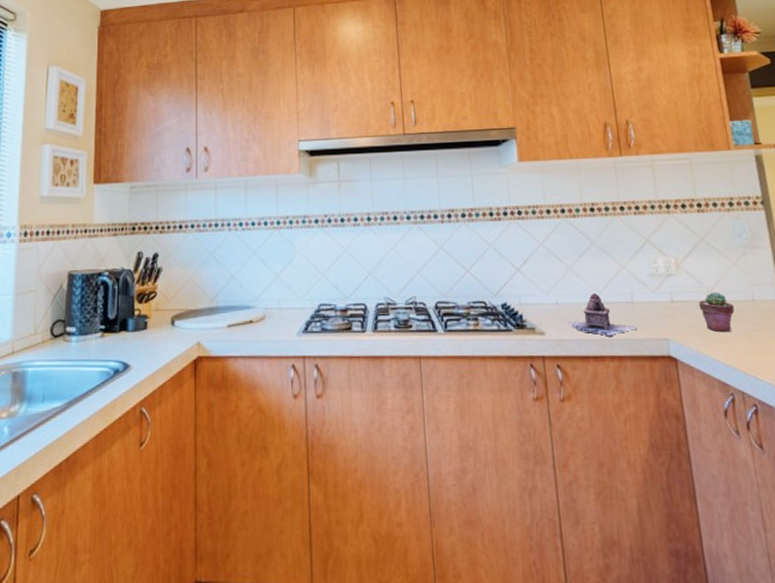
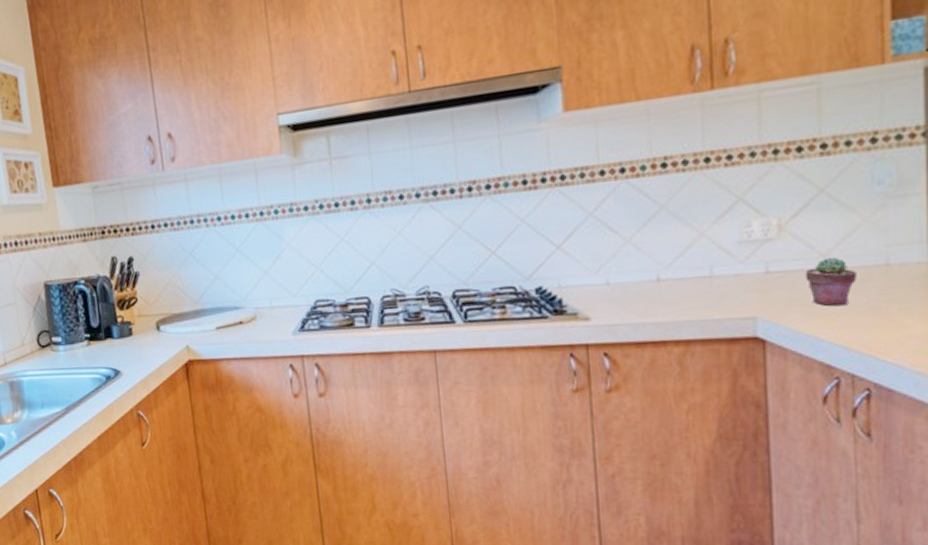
teapot: present [568,293,637,337] -> none [621,269,714,319]

